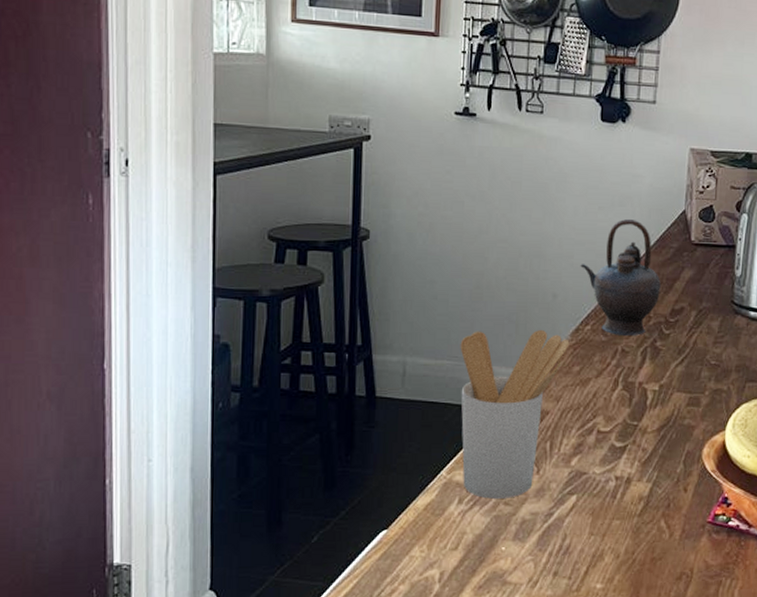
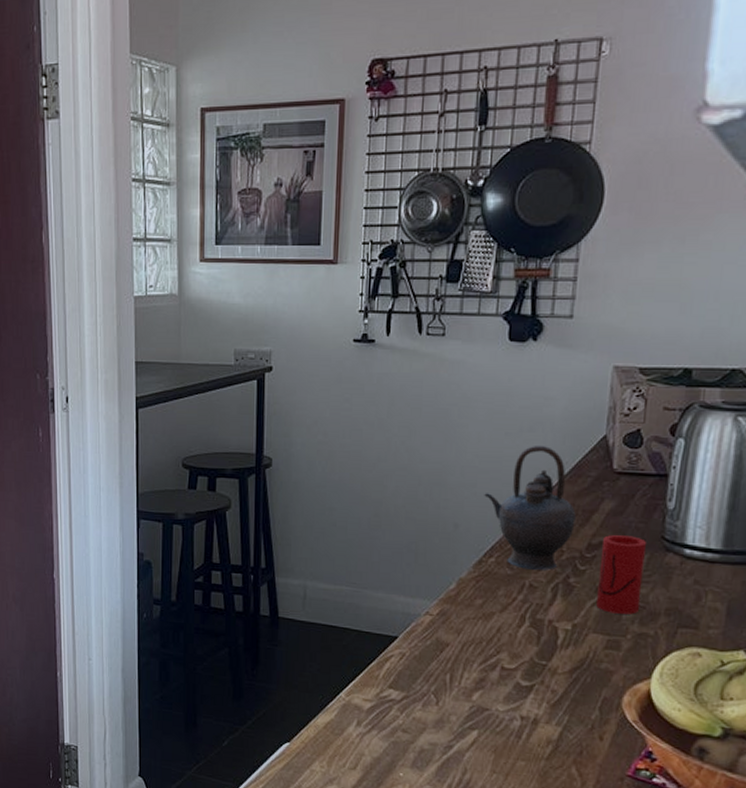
utensil holder: present [460,330,570,499] -> none [358,558,472,726]
cup: none [680,301,719,373] -> present [596,535,646,615]

